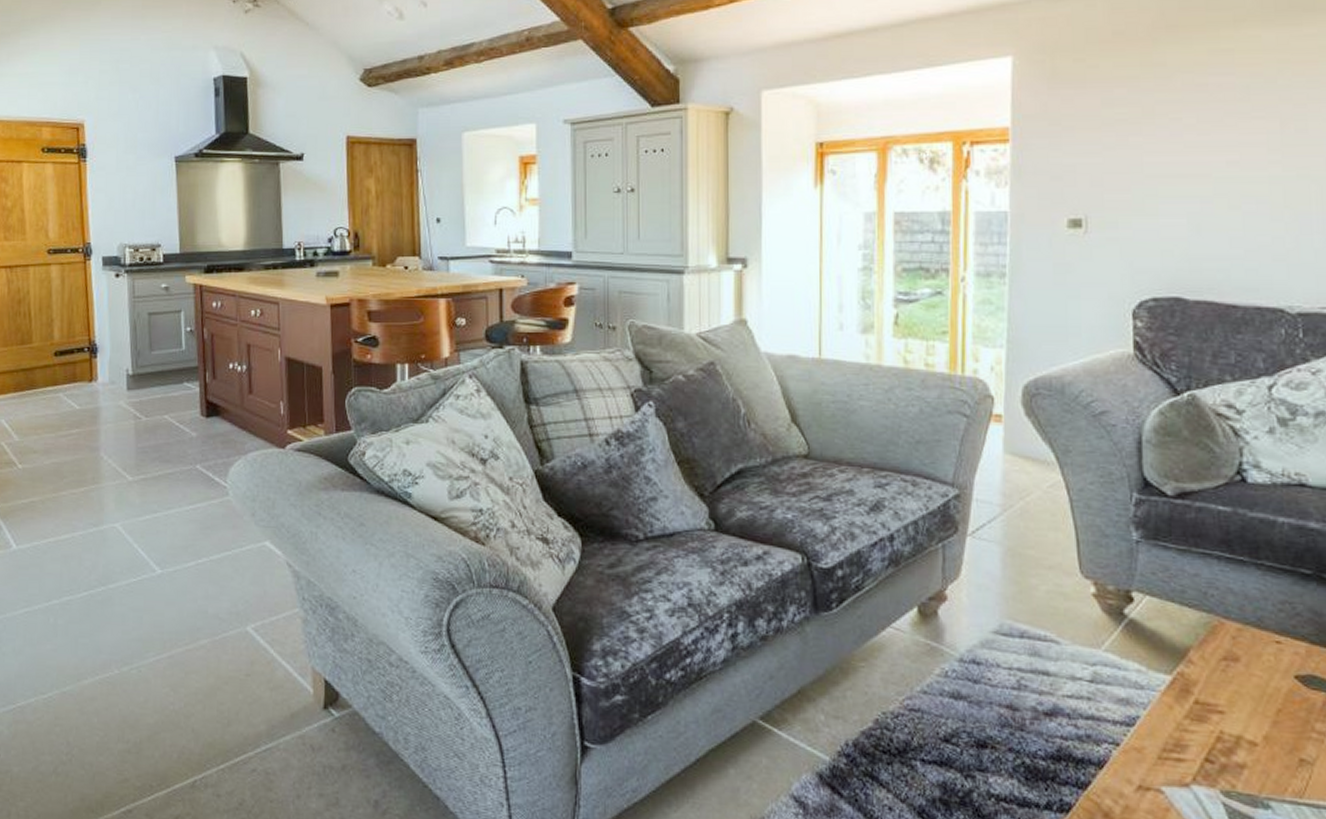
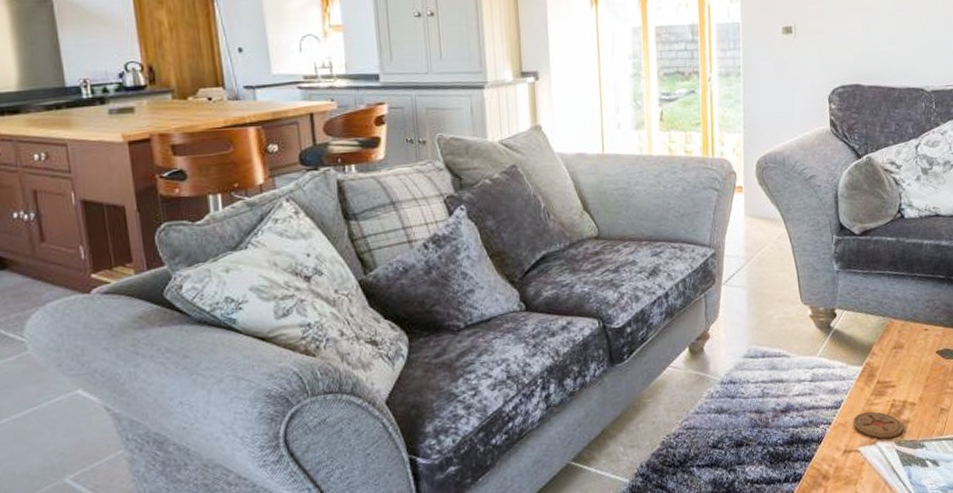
coaster: none [1153,739,1237,785] -> present [853,411,904,439]

